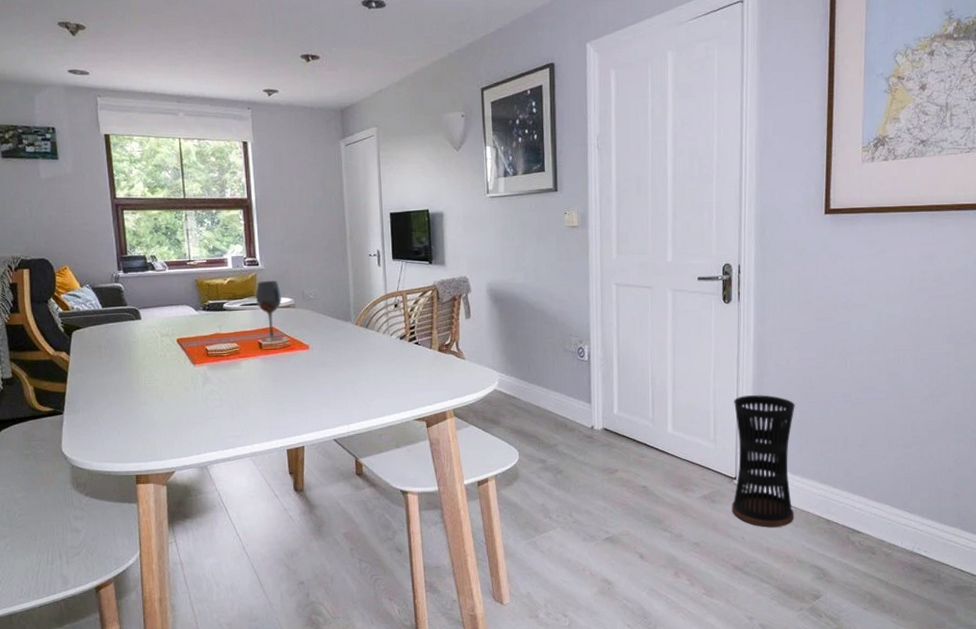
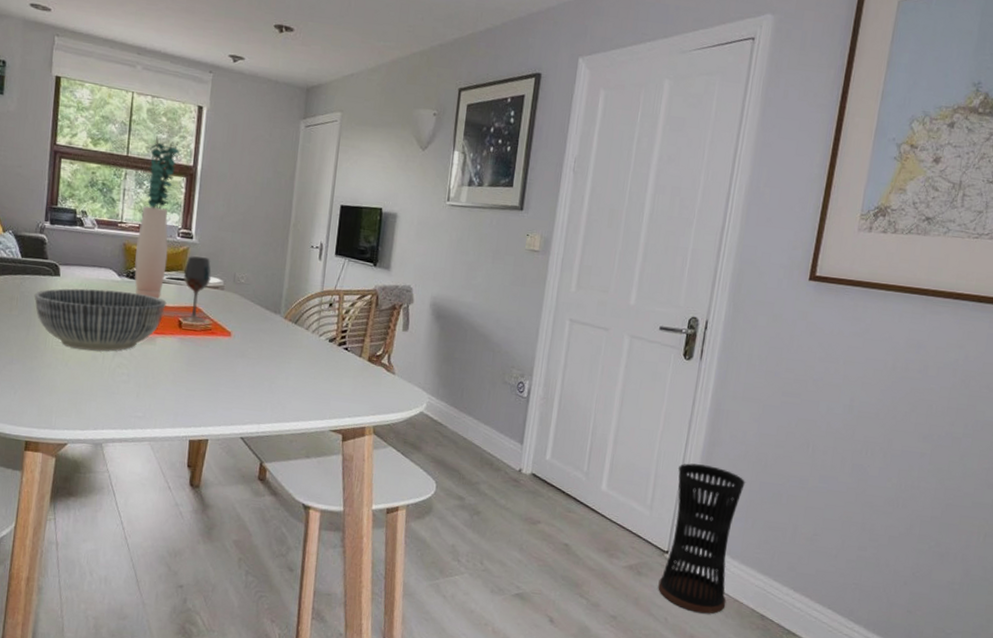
bowl: none [120,323,245,384] -> present [34,288,167,351]
vase: none [205,175,239,326] -> present [134,135,180,299]

